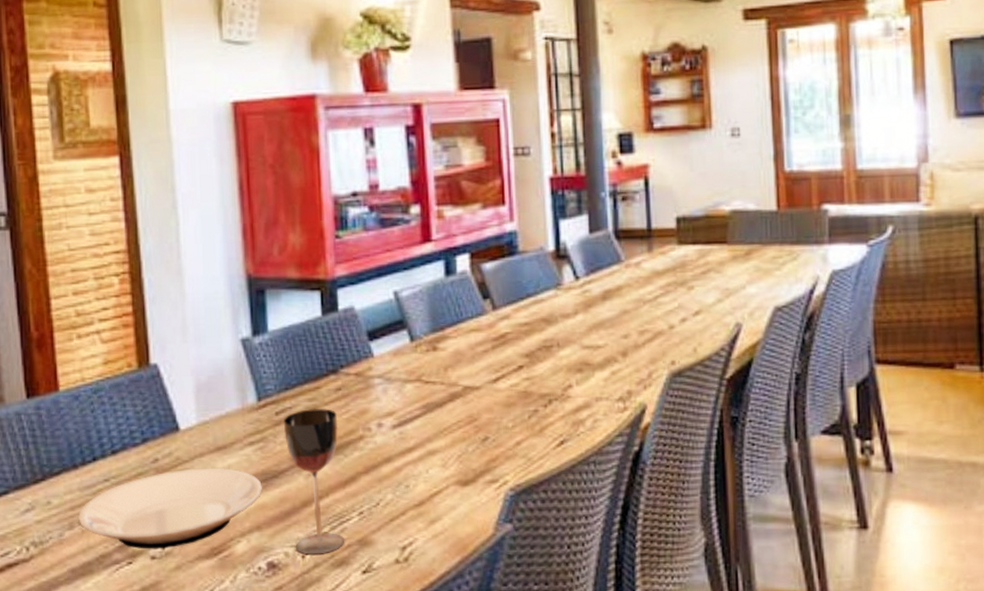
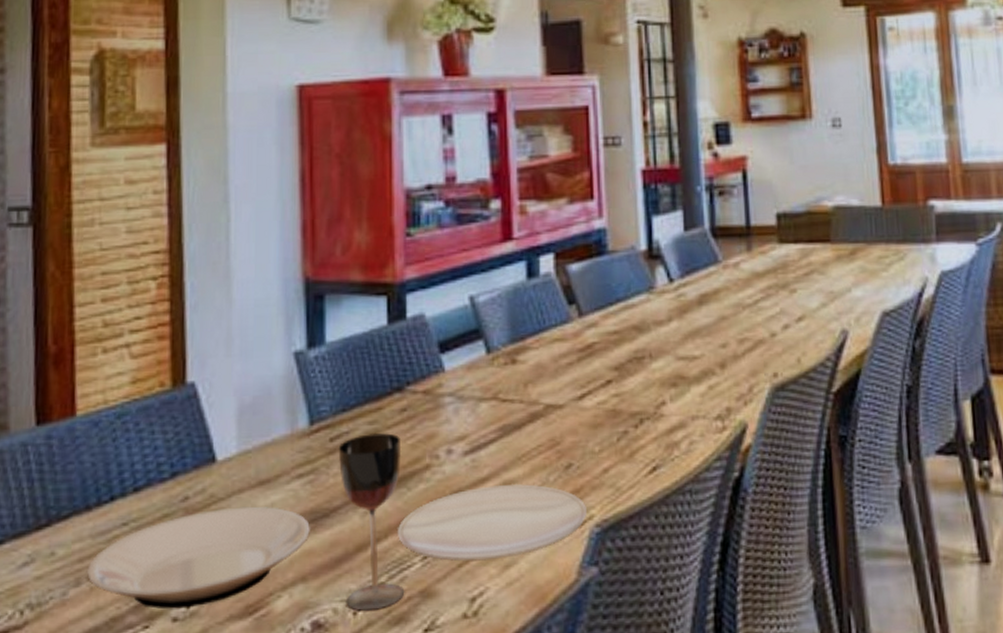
plate: none [336,453,502,517] -> present [397,483,587,562]

